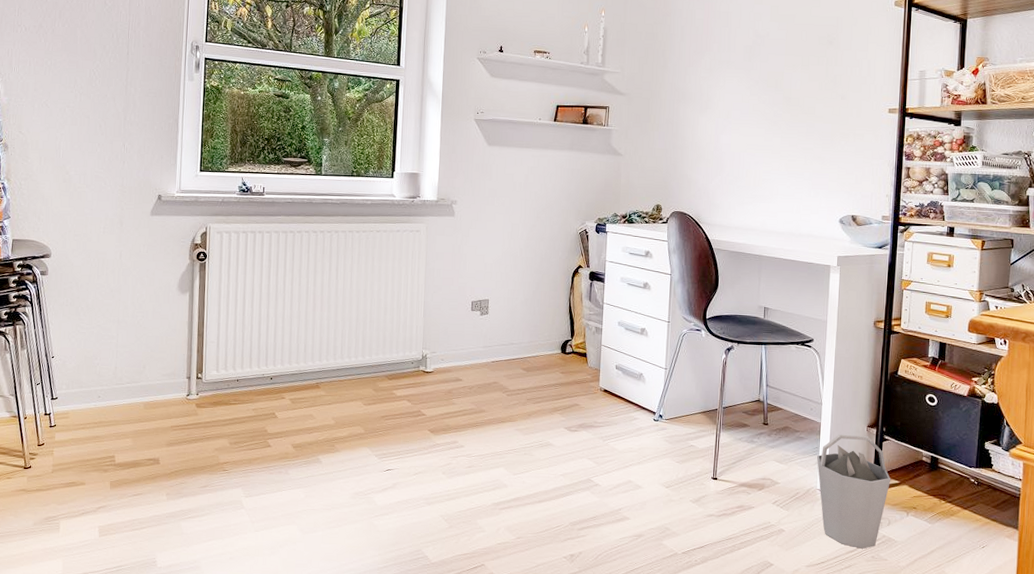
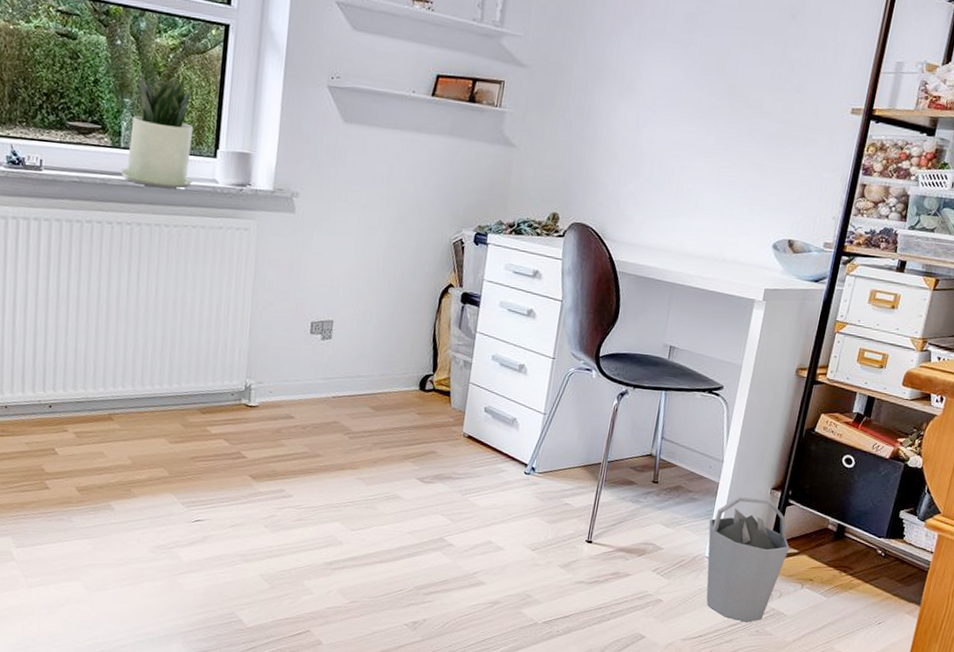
planter: none [321,118,377,204] -> present [119,71,194,189]

